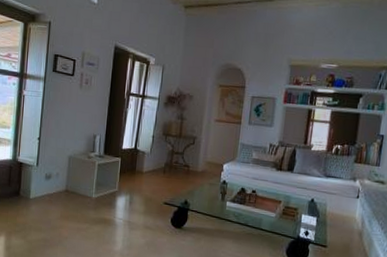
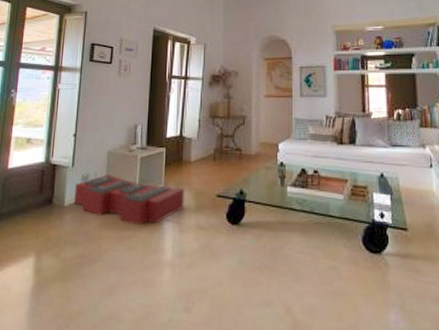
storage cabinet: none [38,175,136,221] -> present [73,175,185,225]

